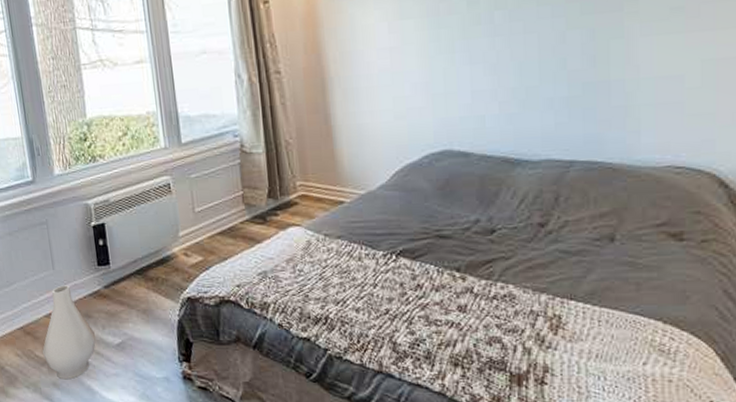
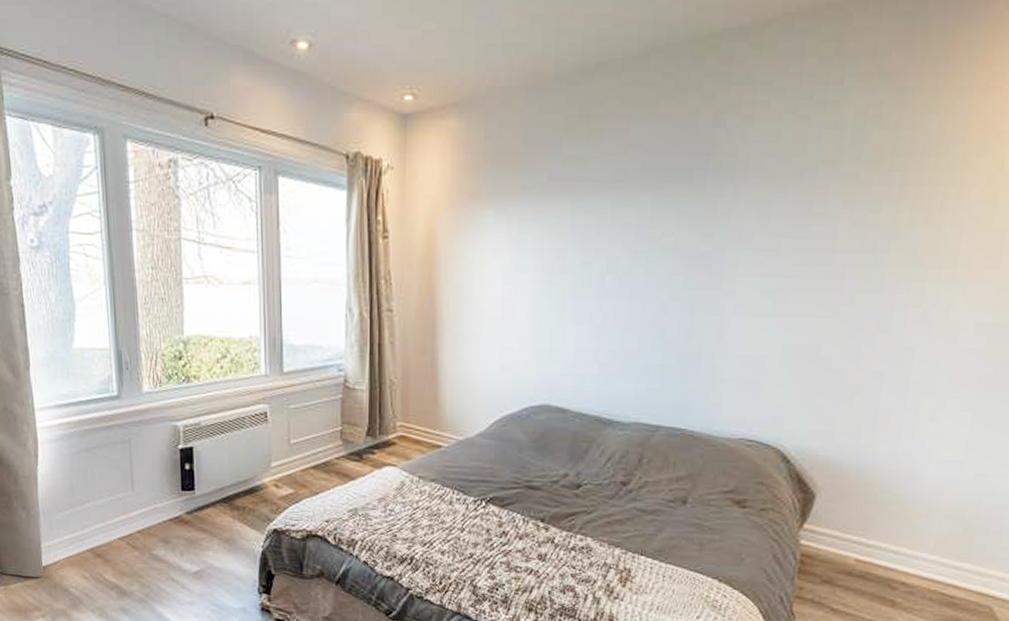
vase: present [42,285,96,380] -> none [112,508,173,606]

